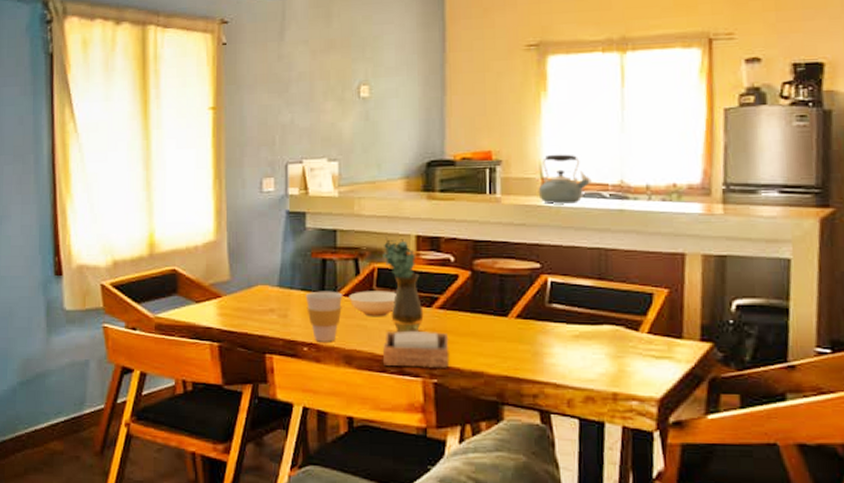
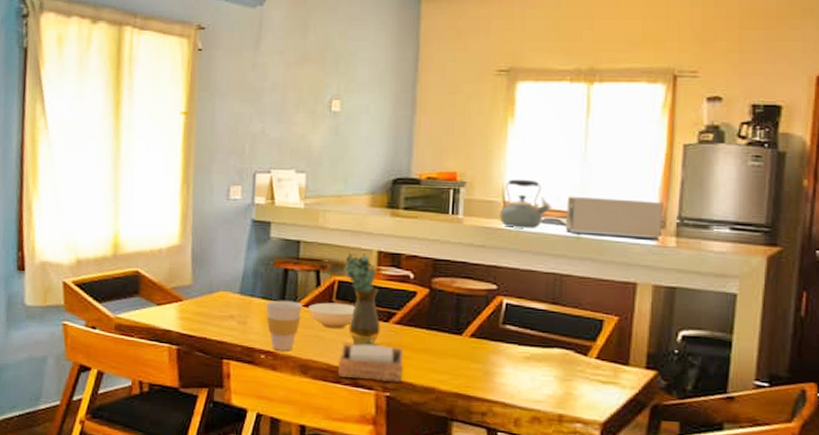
toaster: none [606,168,708,210] -> present [565,196,663,242]

